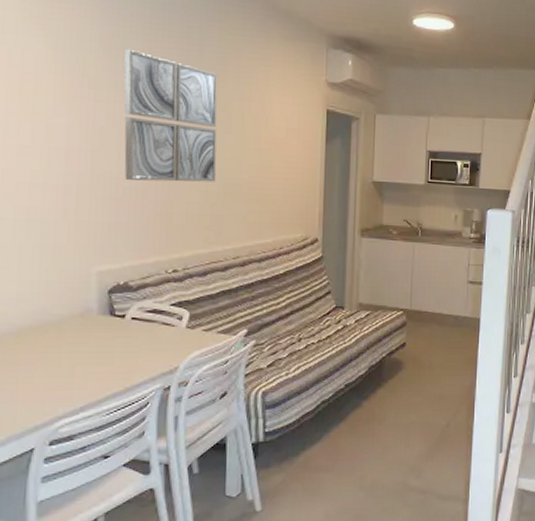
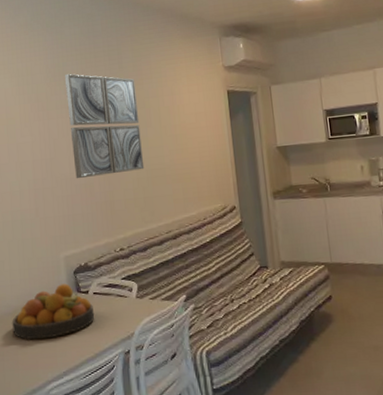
fruit bowl: none [13,304,131,368] -> present [12,283,95,340]

